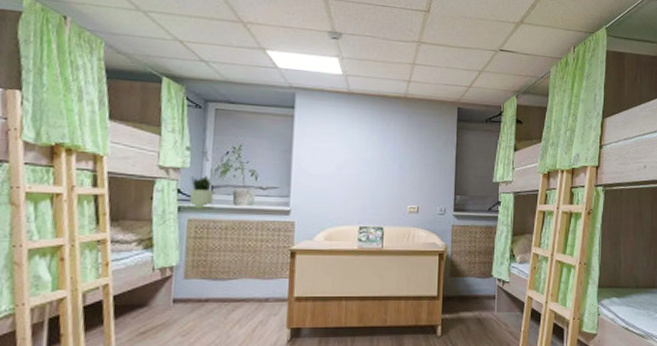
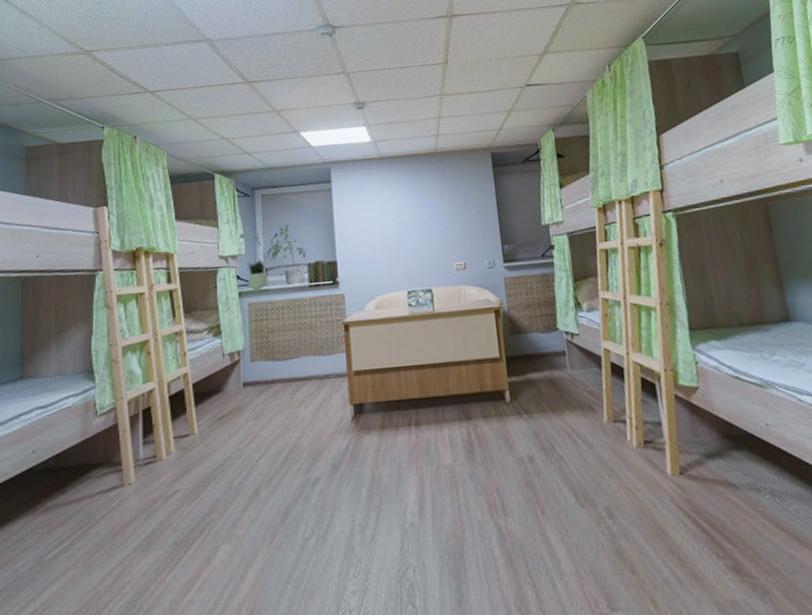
books: none [257,185,292,212] -> present [307,260,340,288]

